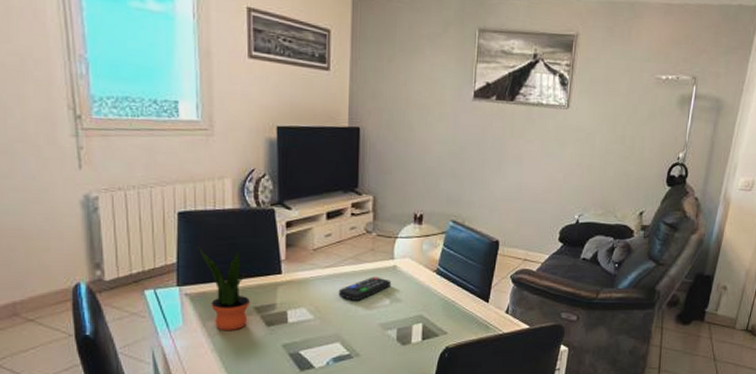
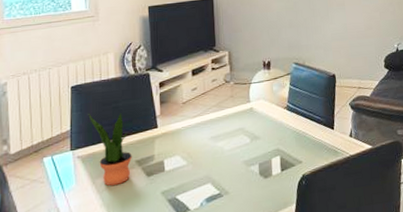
remote control: present [338,277,392,300] -> none [206,119,250,144]

